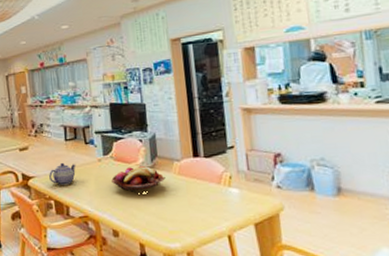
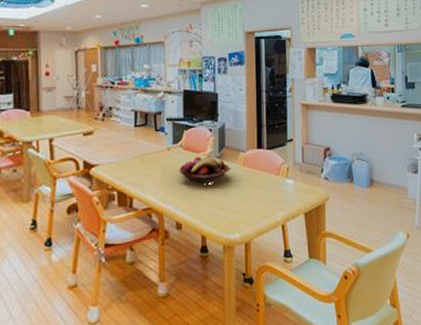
teapot: present [49,162,76,186] -> none [114,150,144,176]

